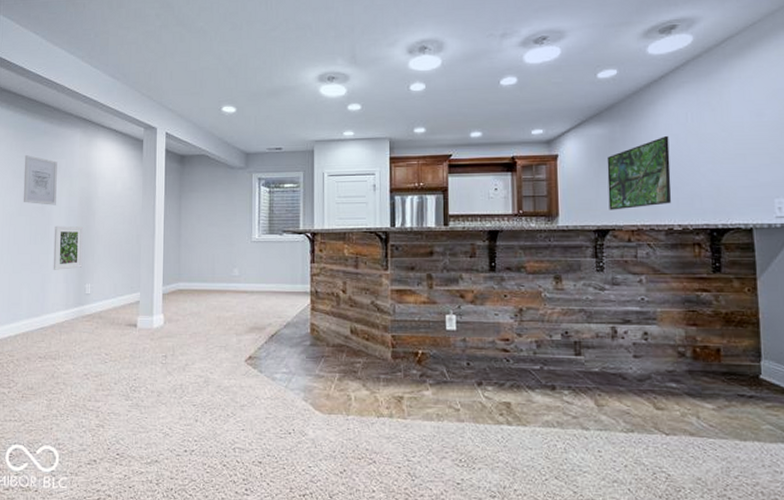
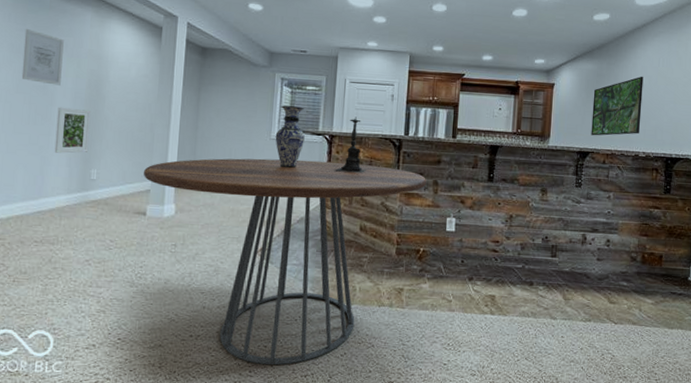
dining table: none [132,261,420,483] -> present [143,158,427,365]
vase: none [256,206,286,271] -> present [275,105,305,169]
candle holder: none [318,211,352,271] -> present [334,117,366,173]

